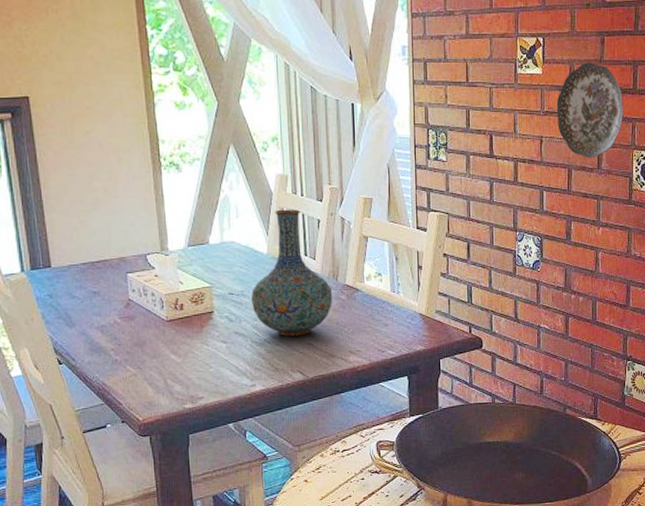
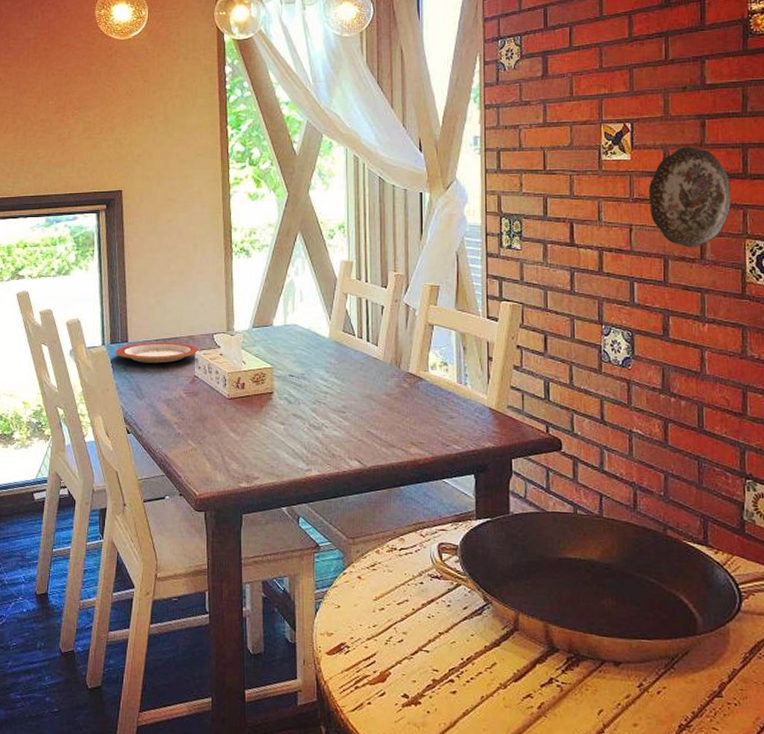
plate: none [37,265,133,289] -> present [115,342,200,364]
vase: present [250,209,333,337] -> none [310,295,395,423]

